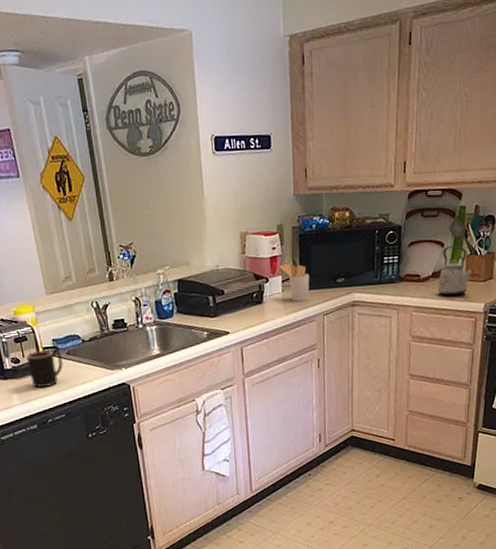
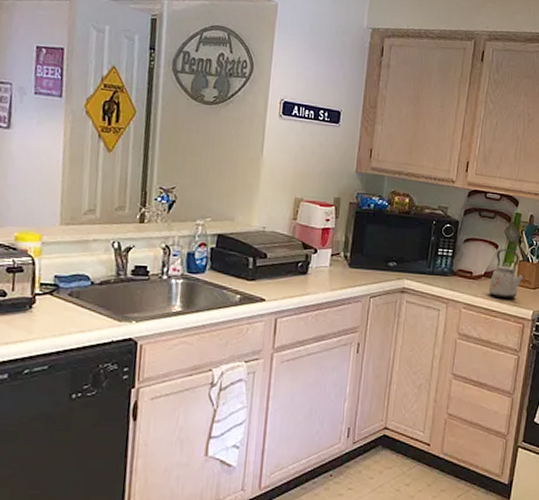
mug: present [26,350,63,388] -> none [15,286,62,330]
utensil holder: present [279,263,310,302] -> none [331,237,361,279]

